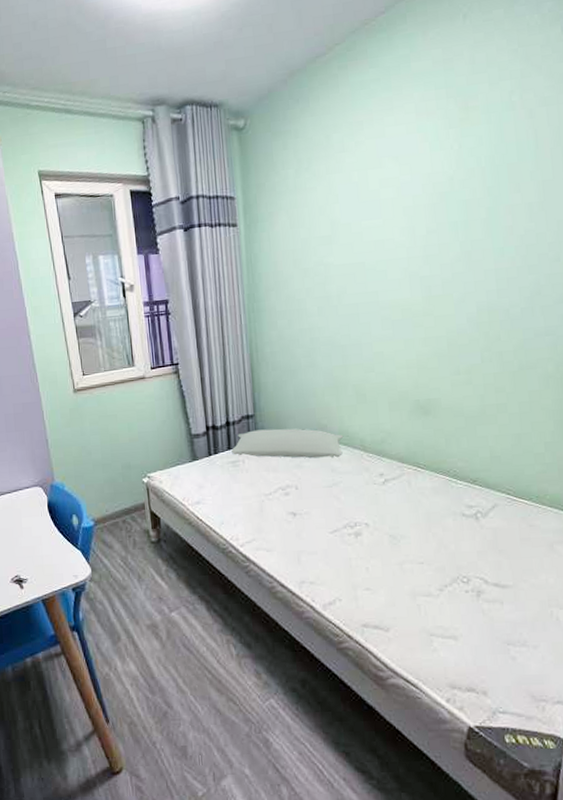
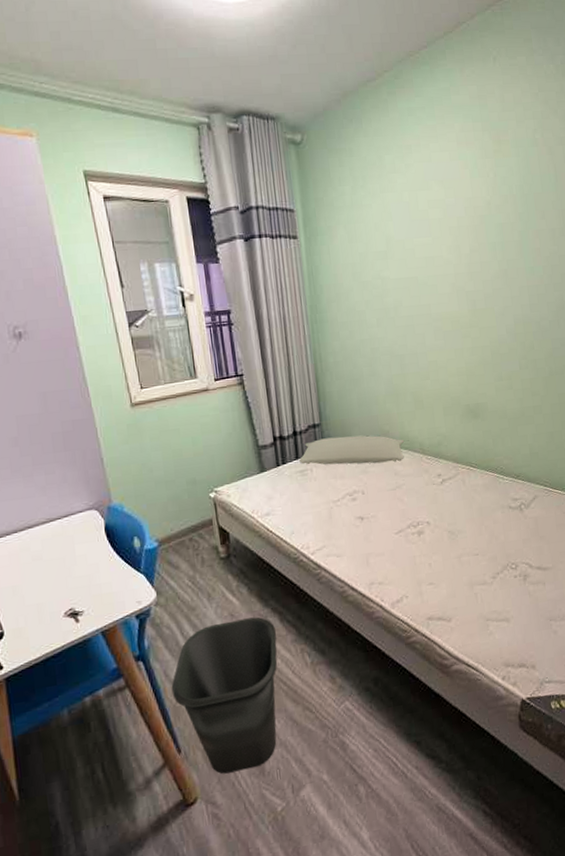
waste bin: none [102,603,203,750] -> present [171,617,278,774]

